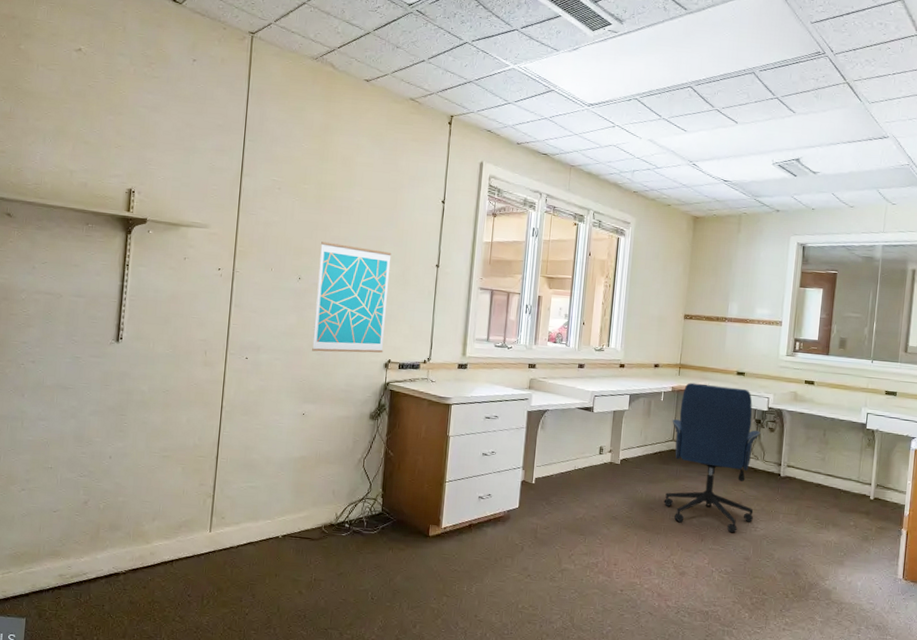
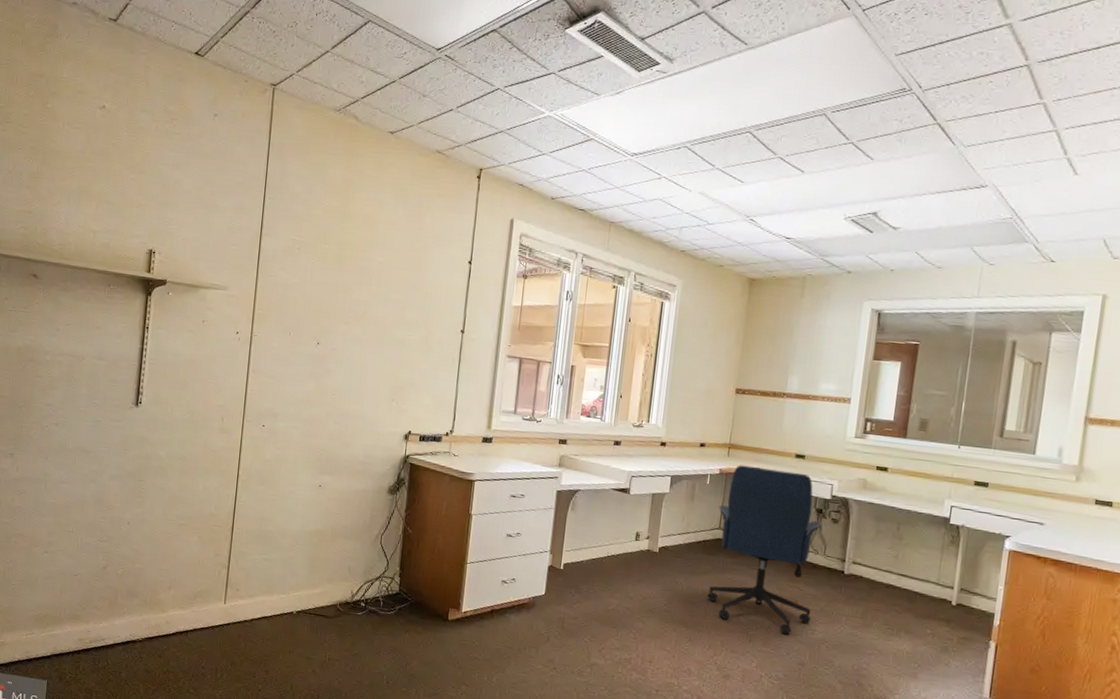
wall art: present [312,241,392,353] -> none [330,304,414,424]

